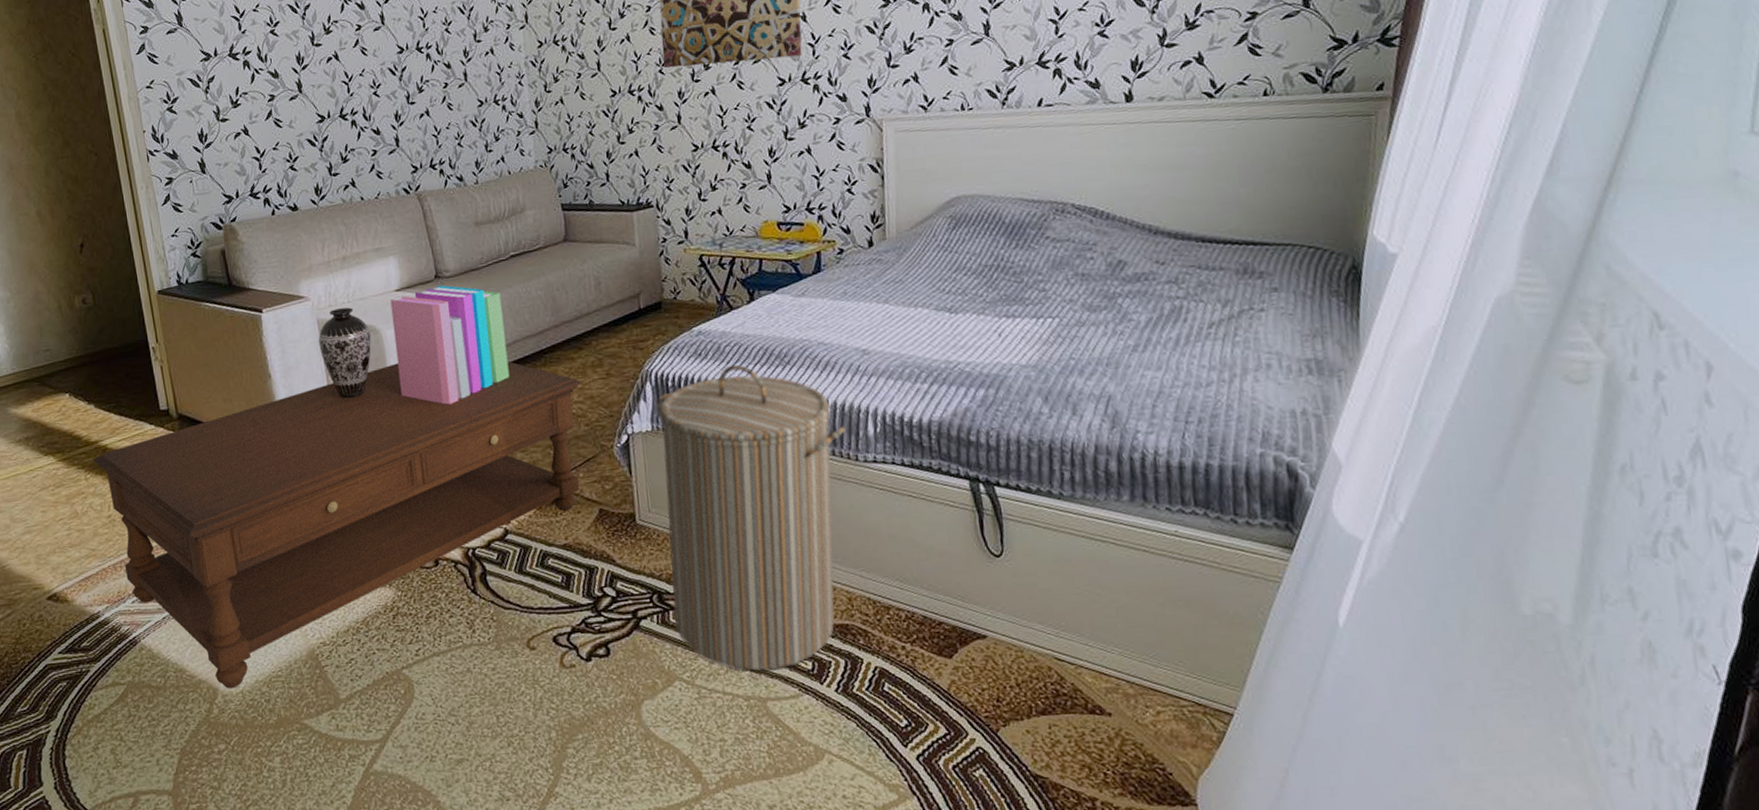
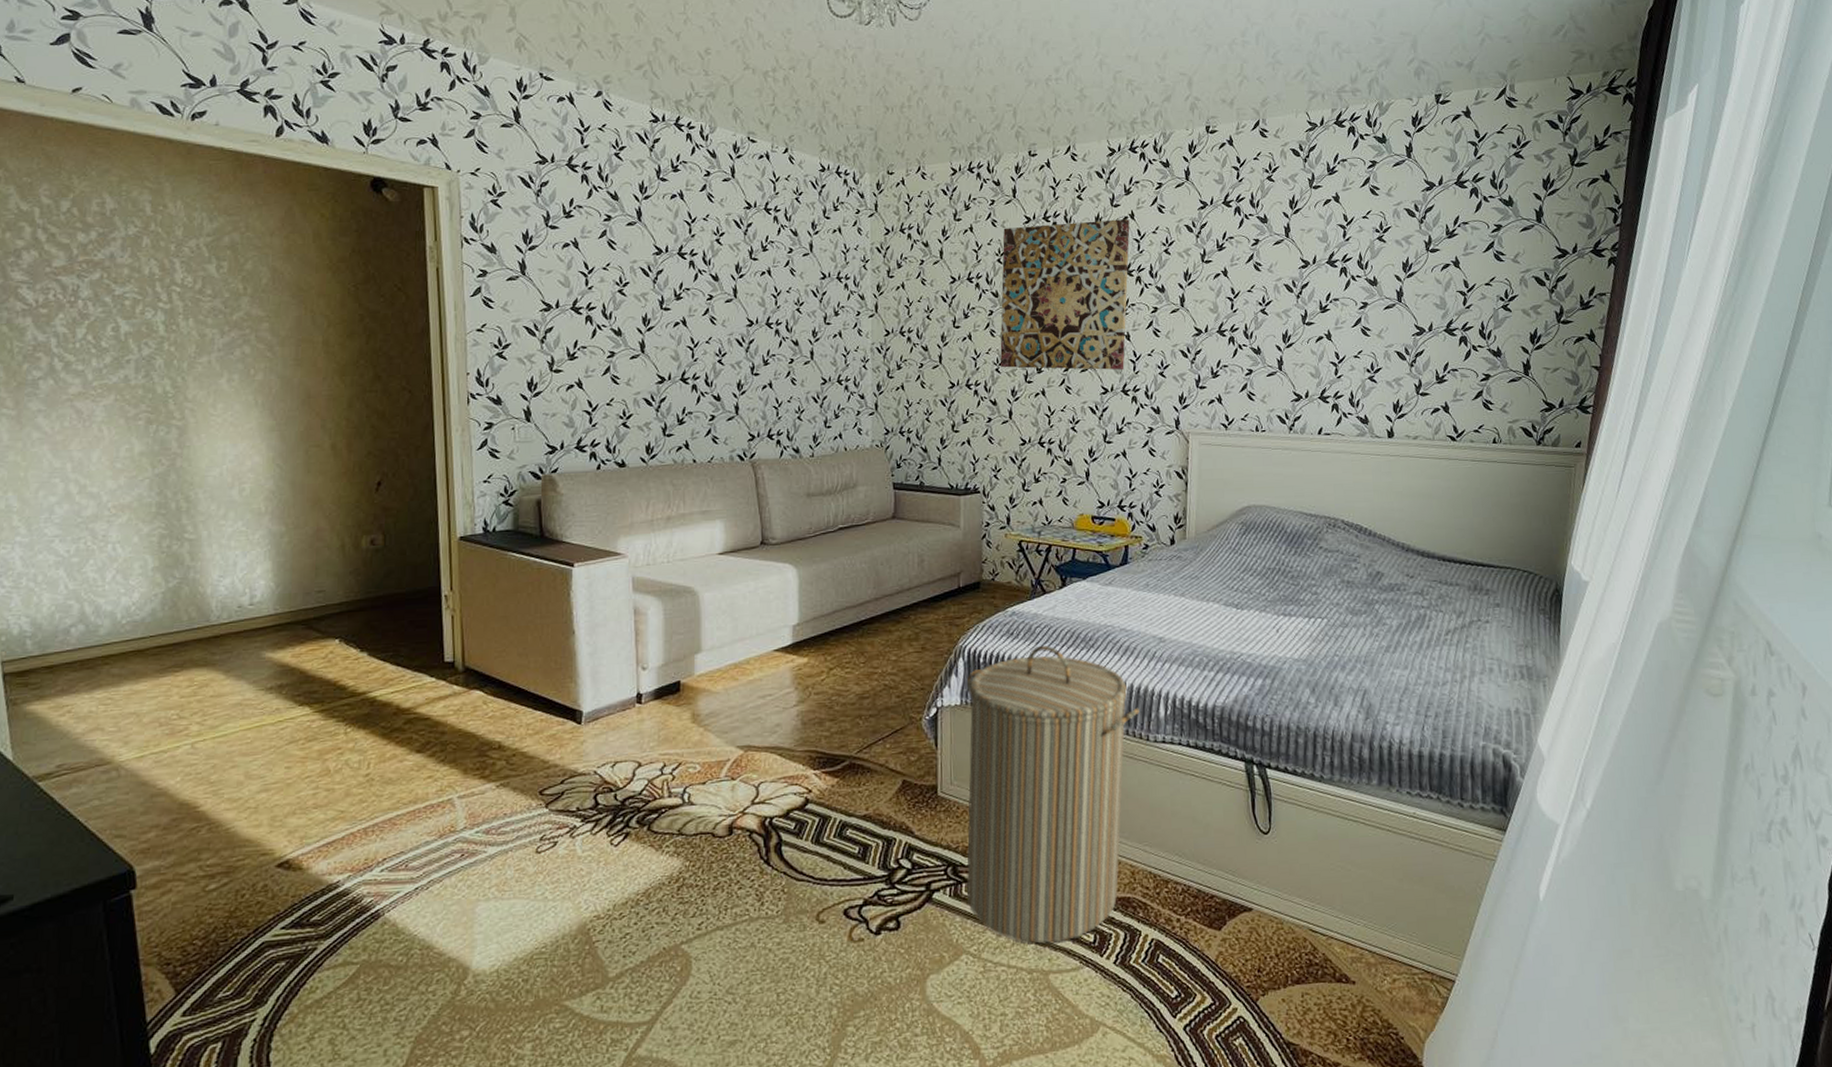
coffee table: present [93,361,581,689] -> none [357,626,896,968]
decorative vase: present [318,307,372,399] -> none [631,567,687,660]
books: present [390,285,510,405] -> none [712,551,826,671]

